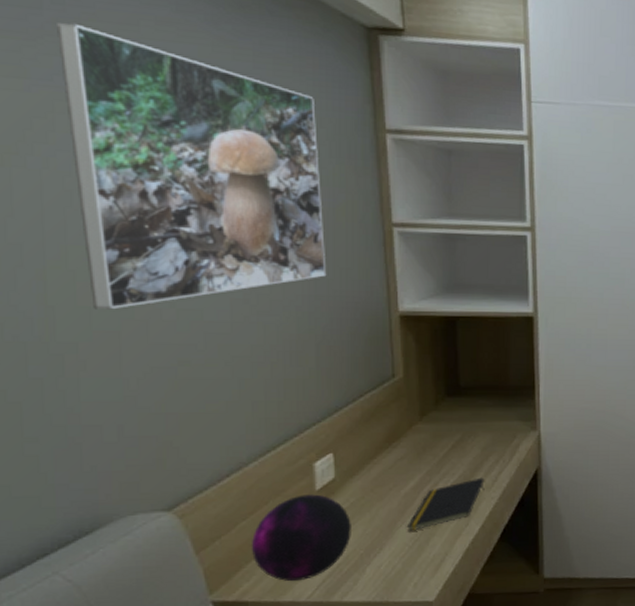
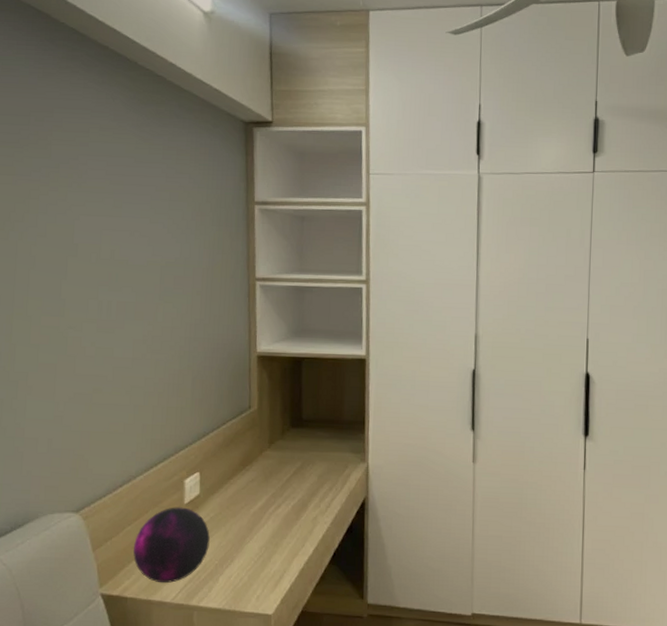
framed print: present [57,22,327,310] -> none [37,133,204,347]
notepad: present [406,477,485,531] -> none [253,503,320,547]

